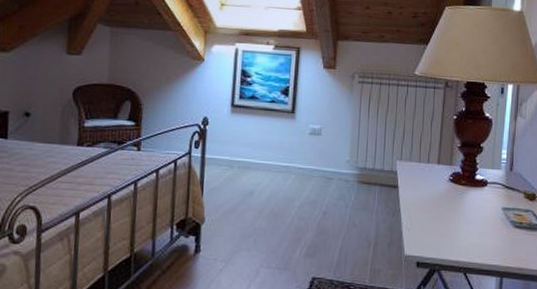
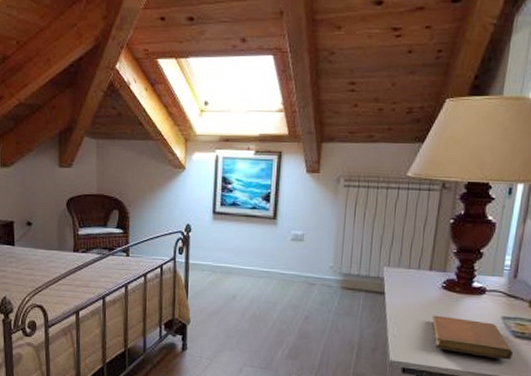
notebook: none [441,208,514,250] -> present [431,315,513,360]

